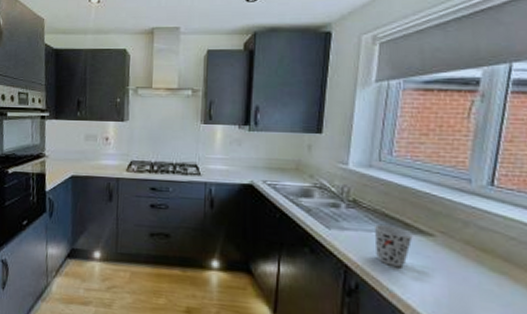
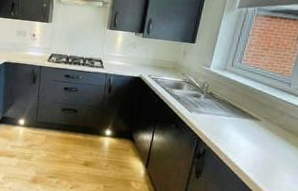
cup: present [373,224,413,267] -> none [220,110,247,140]

